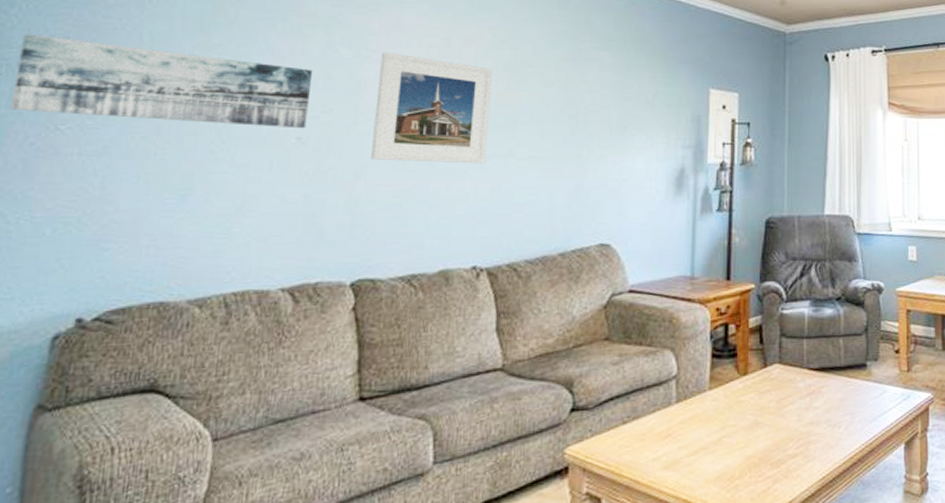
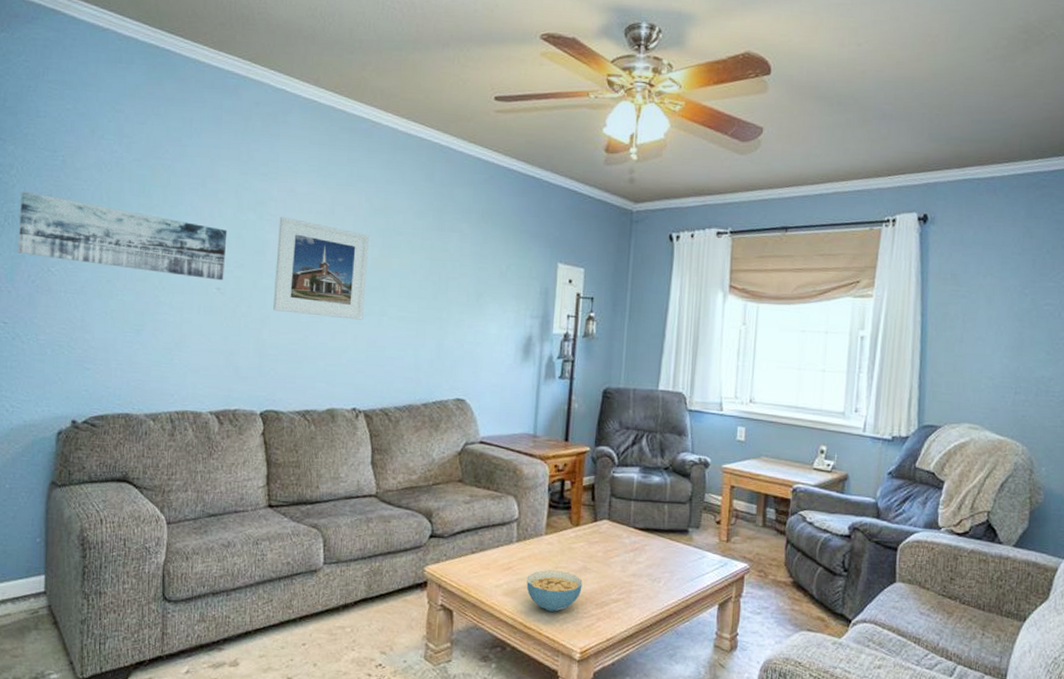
cereal bowl: none [690,430,755,481] -> present [526,570,583,612]

